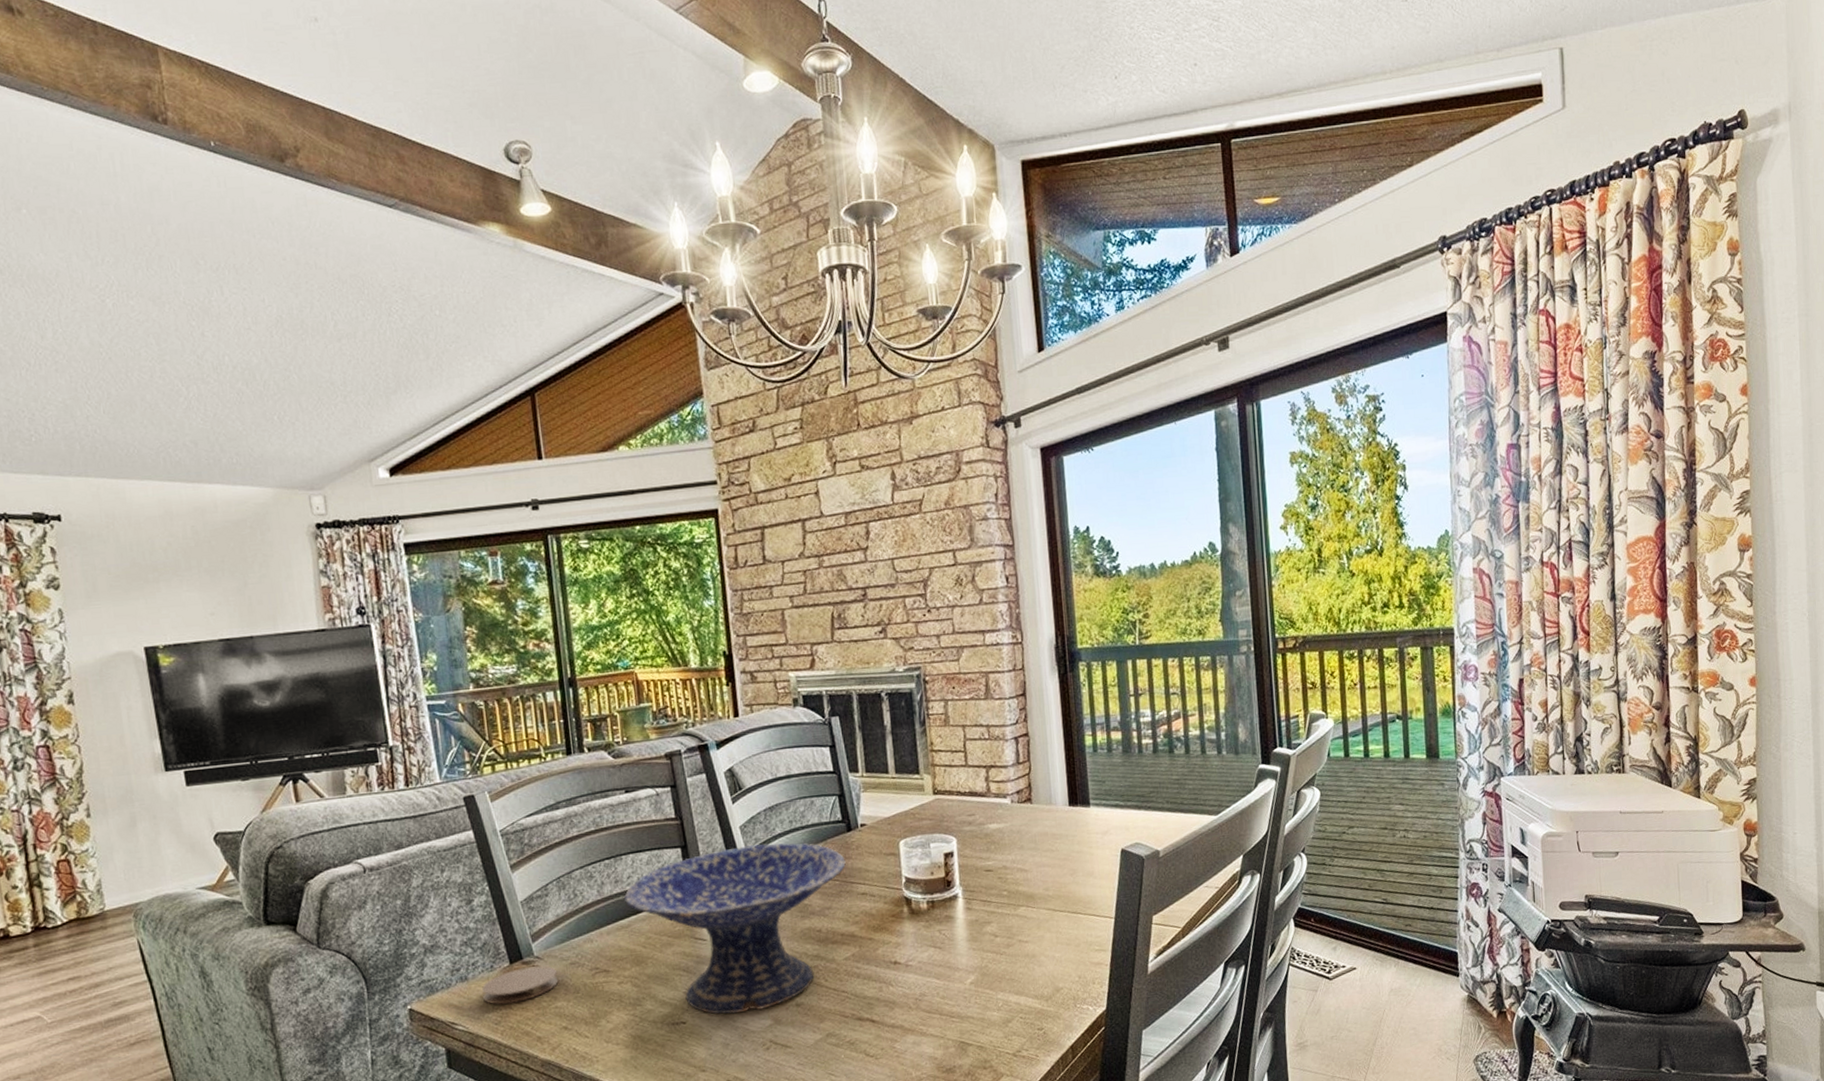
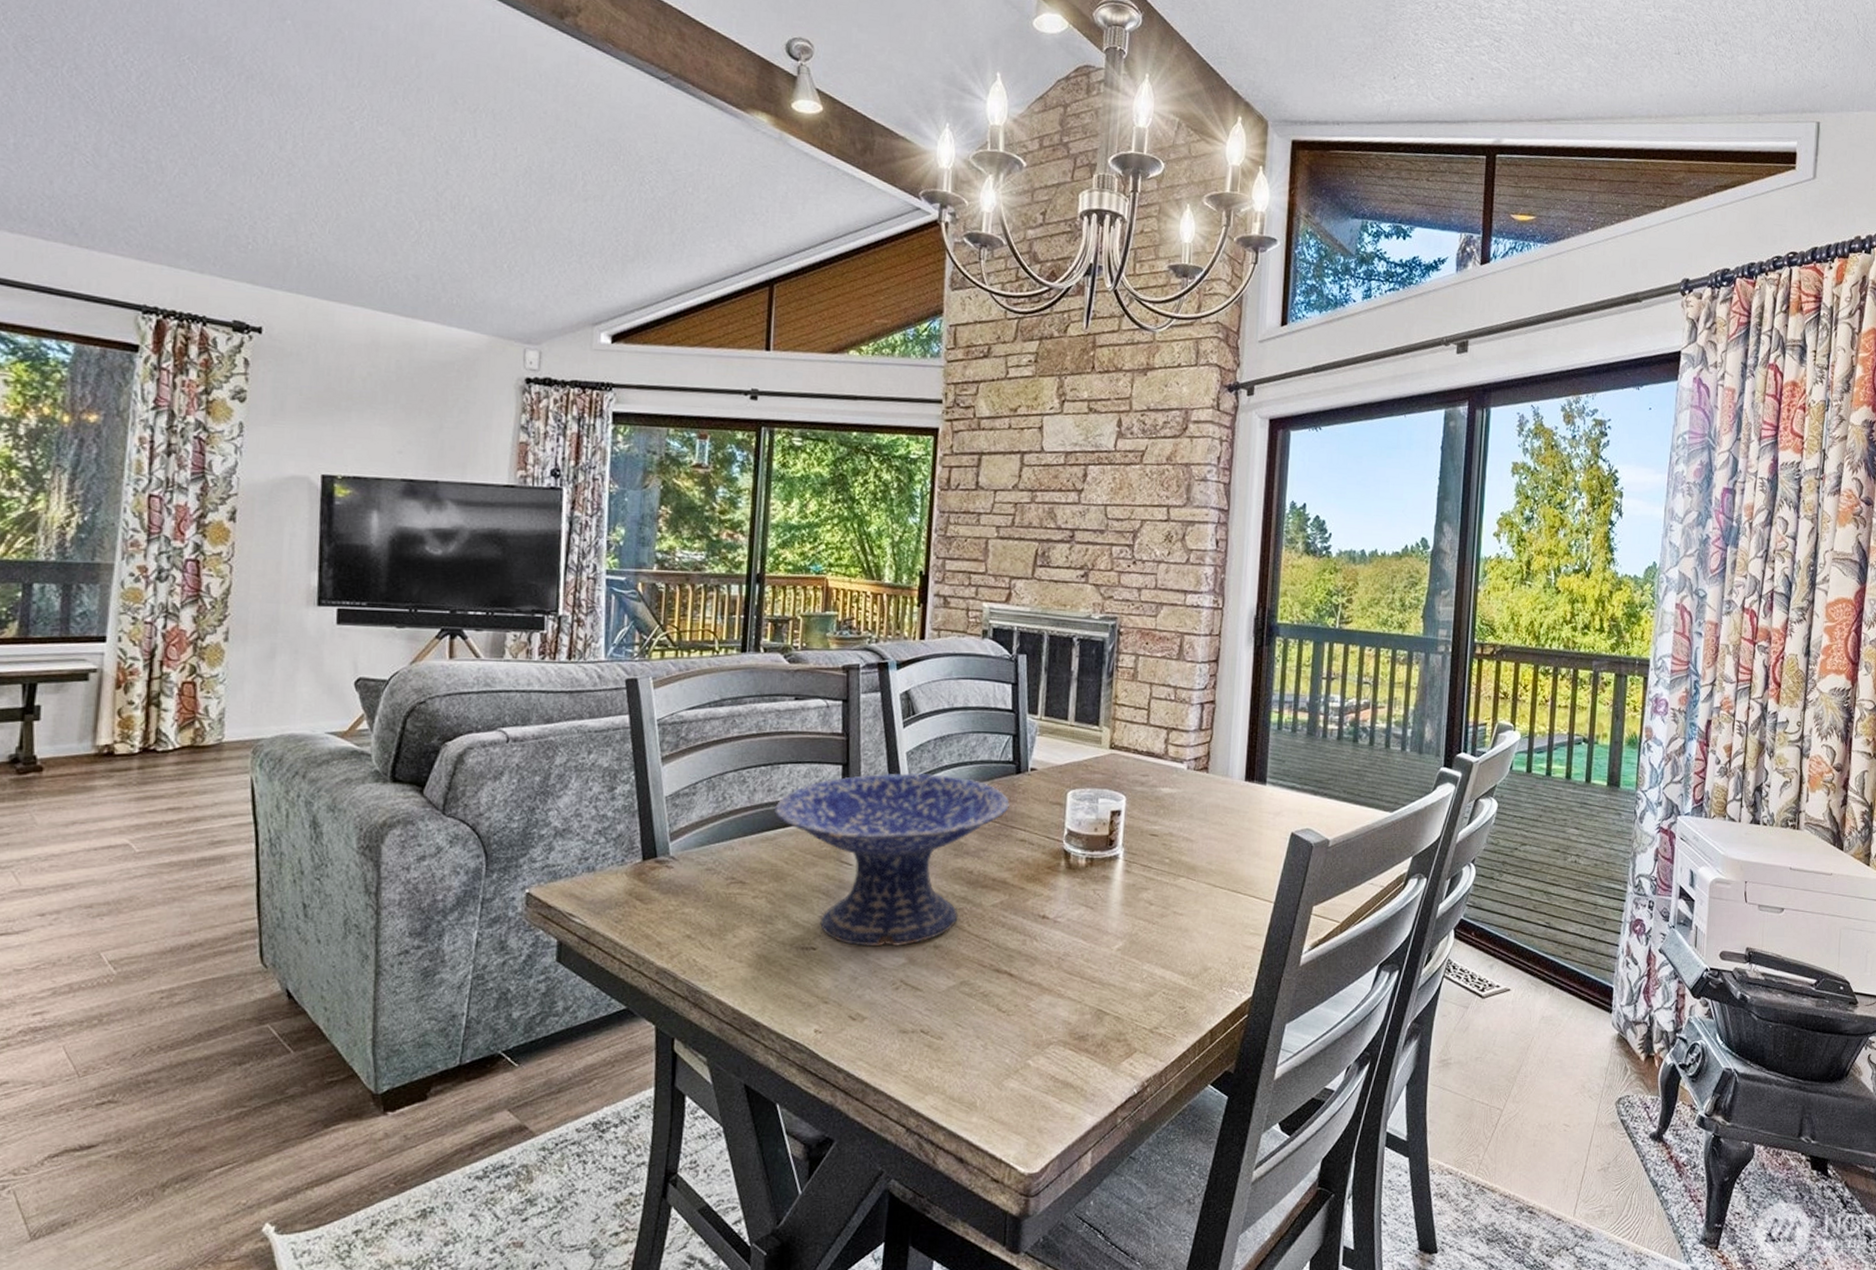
coaster: present [482,965,559,1005] -> none [608,865,691,903]

